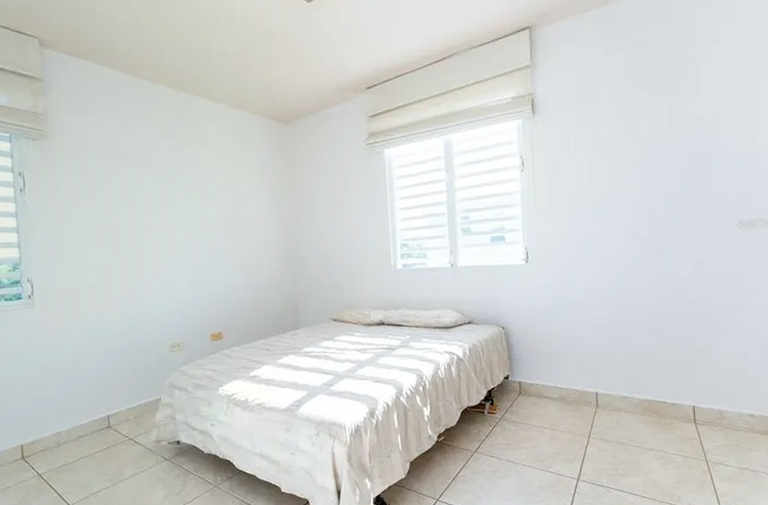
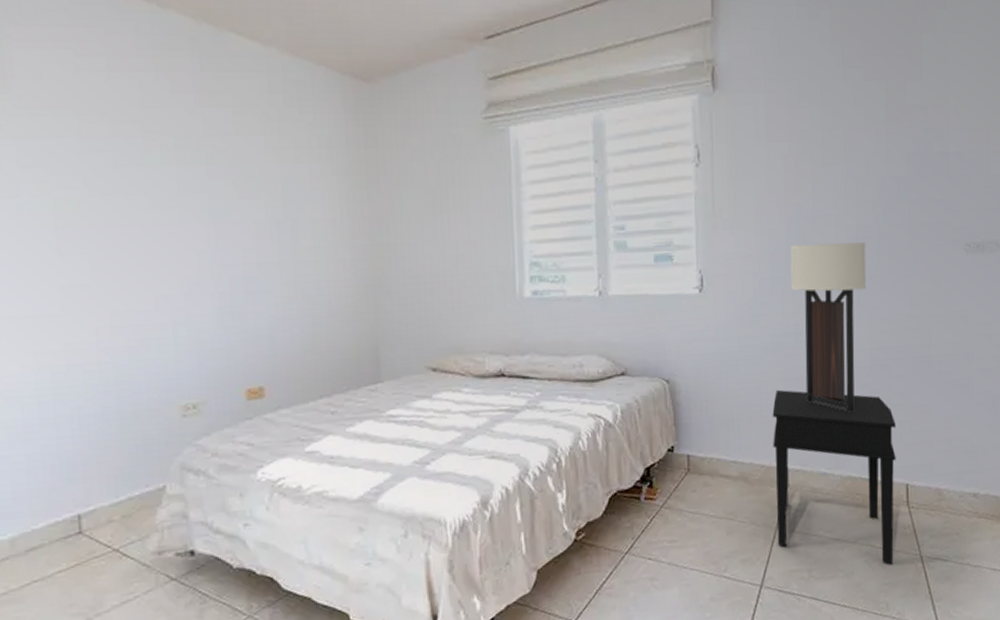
side table: none [584,334,684,468] -> present [772,389,896,565]
table lamp: none [595,223,657,351] -> present [790,242,867,413]

